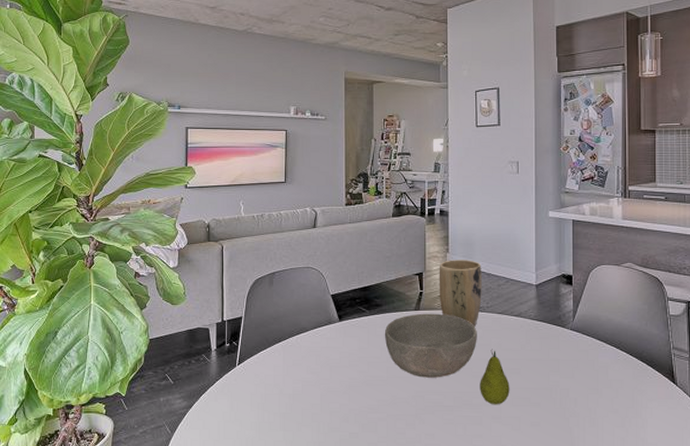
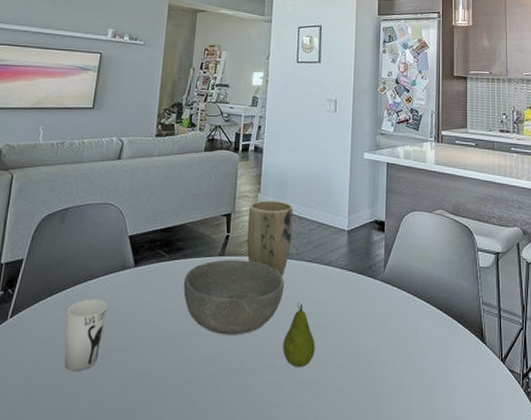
cup: none [284,349,319,408] -> present [64,299,108,372]

